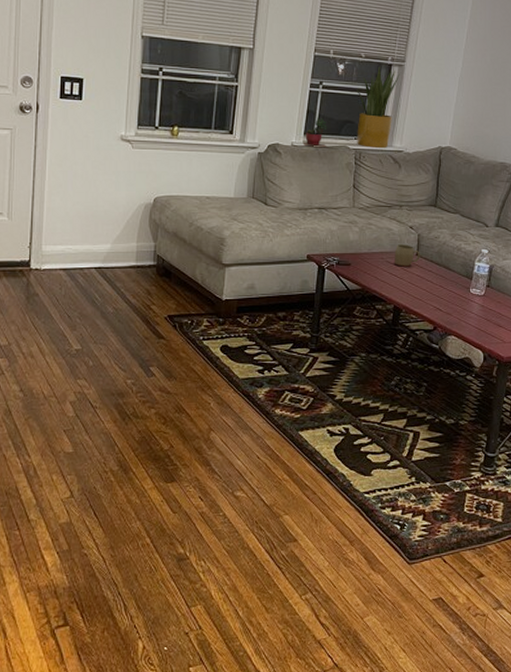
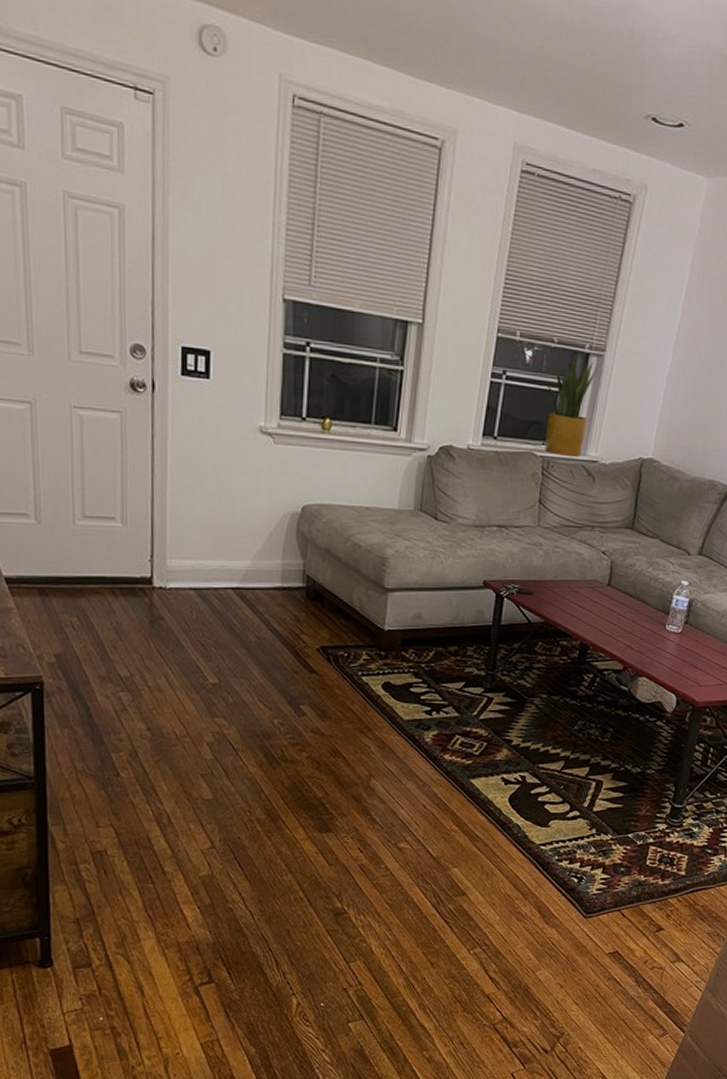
succulent plant: present [303,117,328,148] -> none [481,415,512,454]
mug: present [393,244,420,267] -> none [582,572,613,598]

